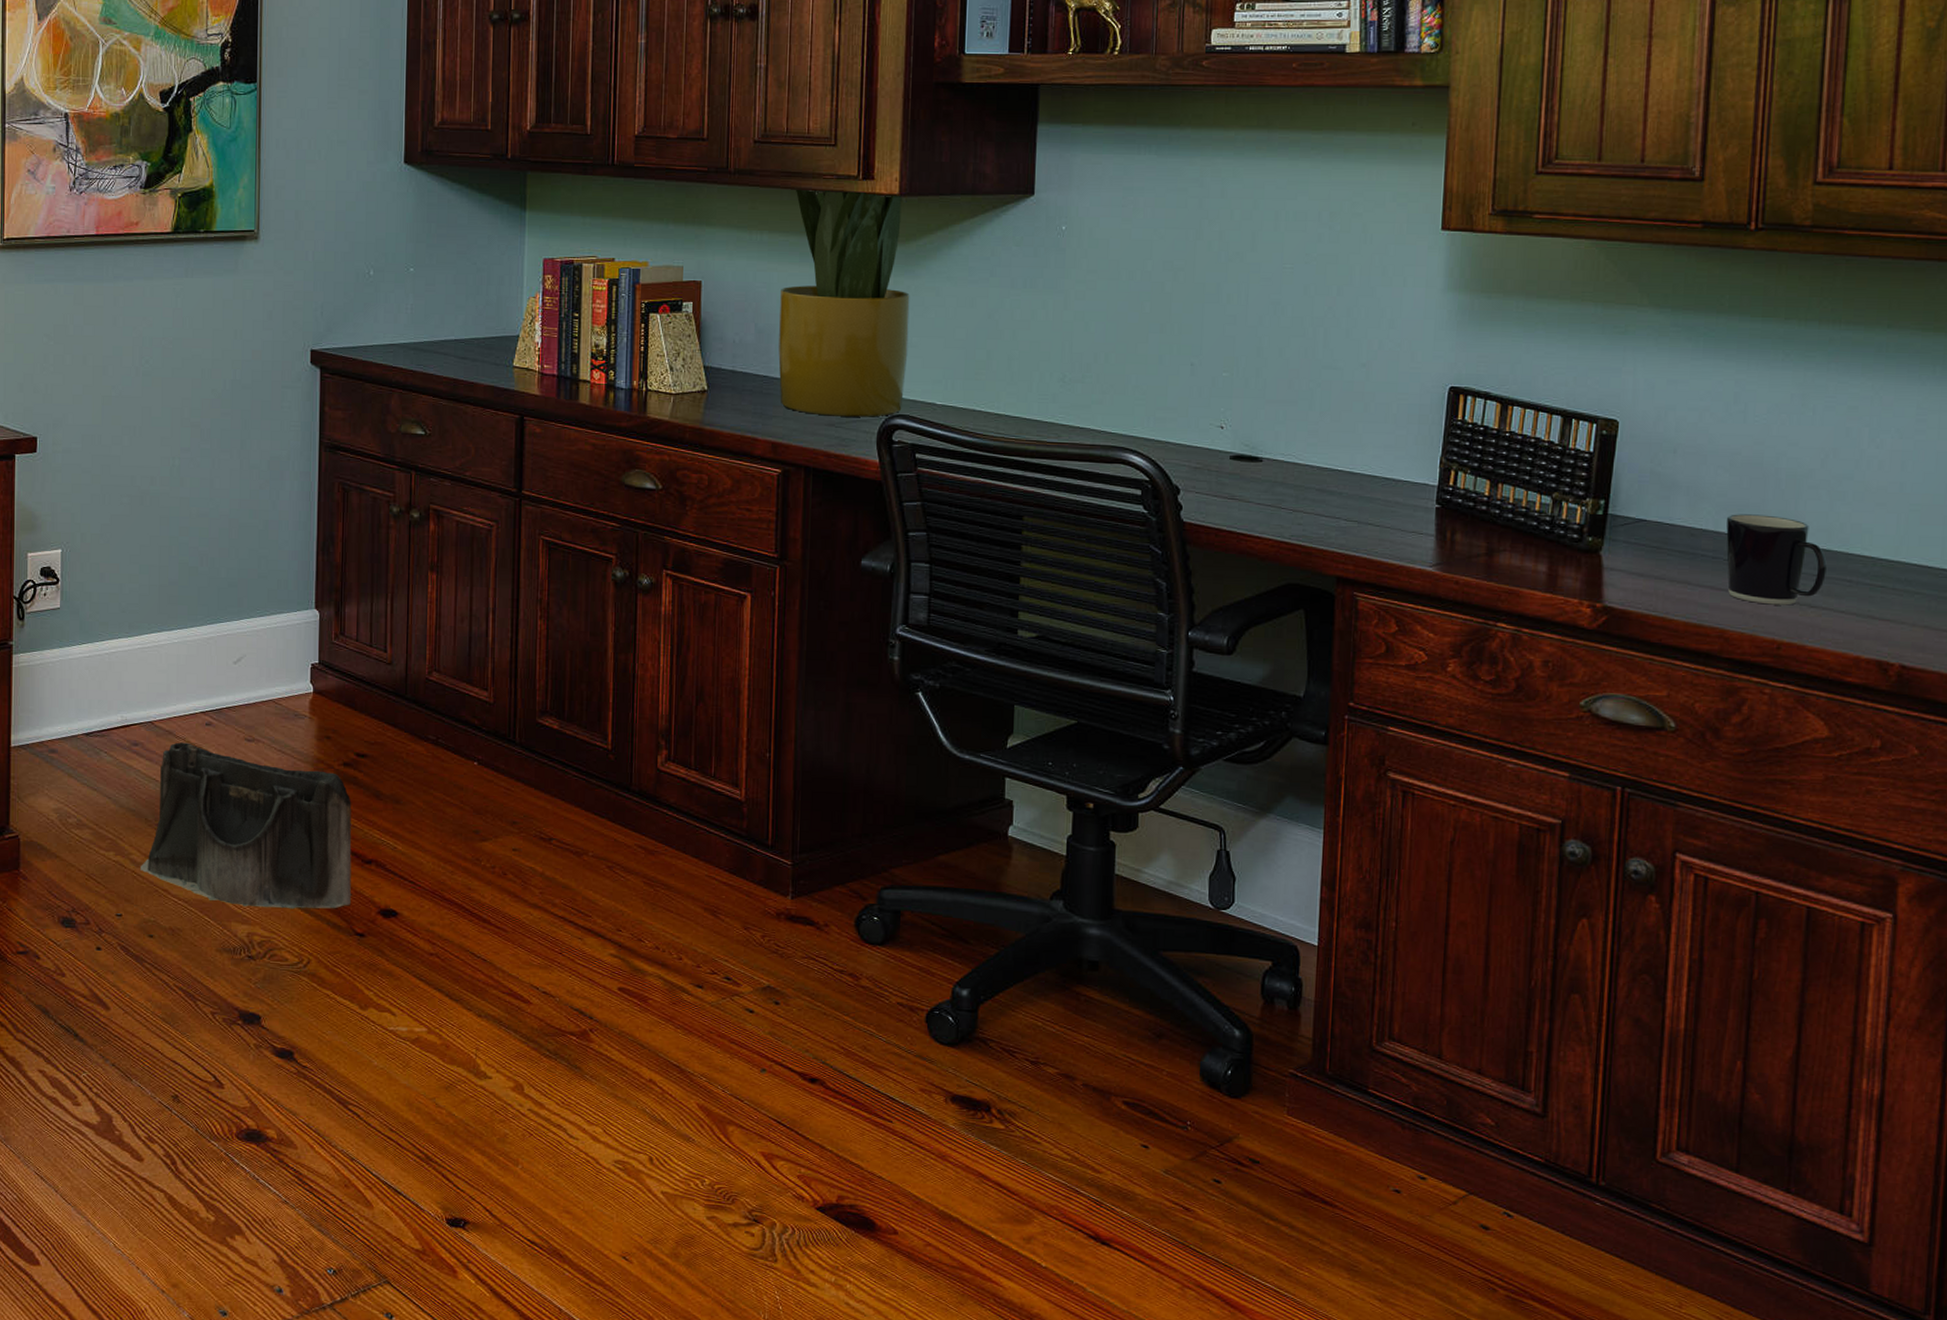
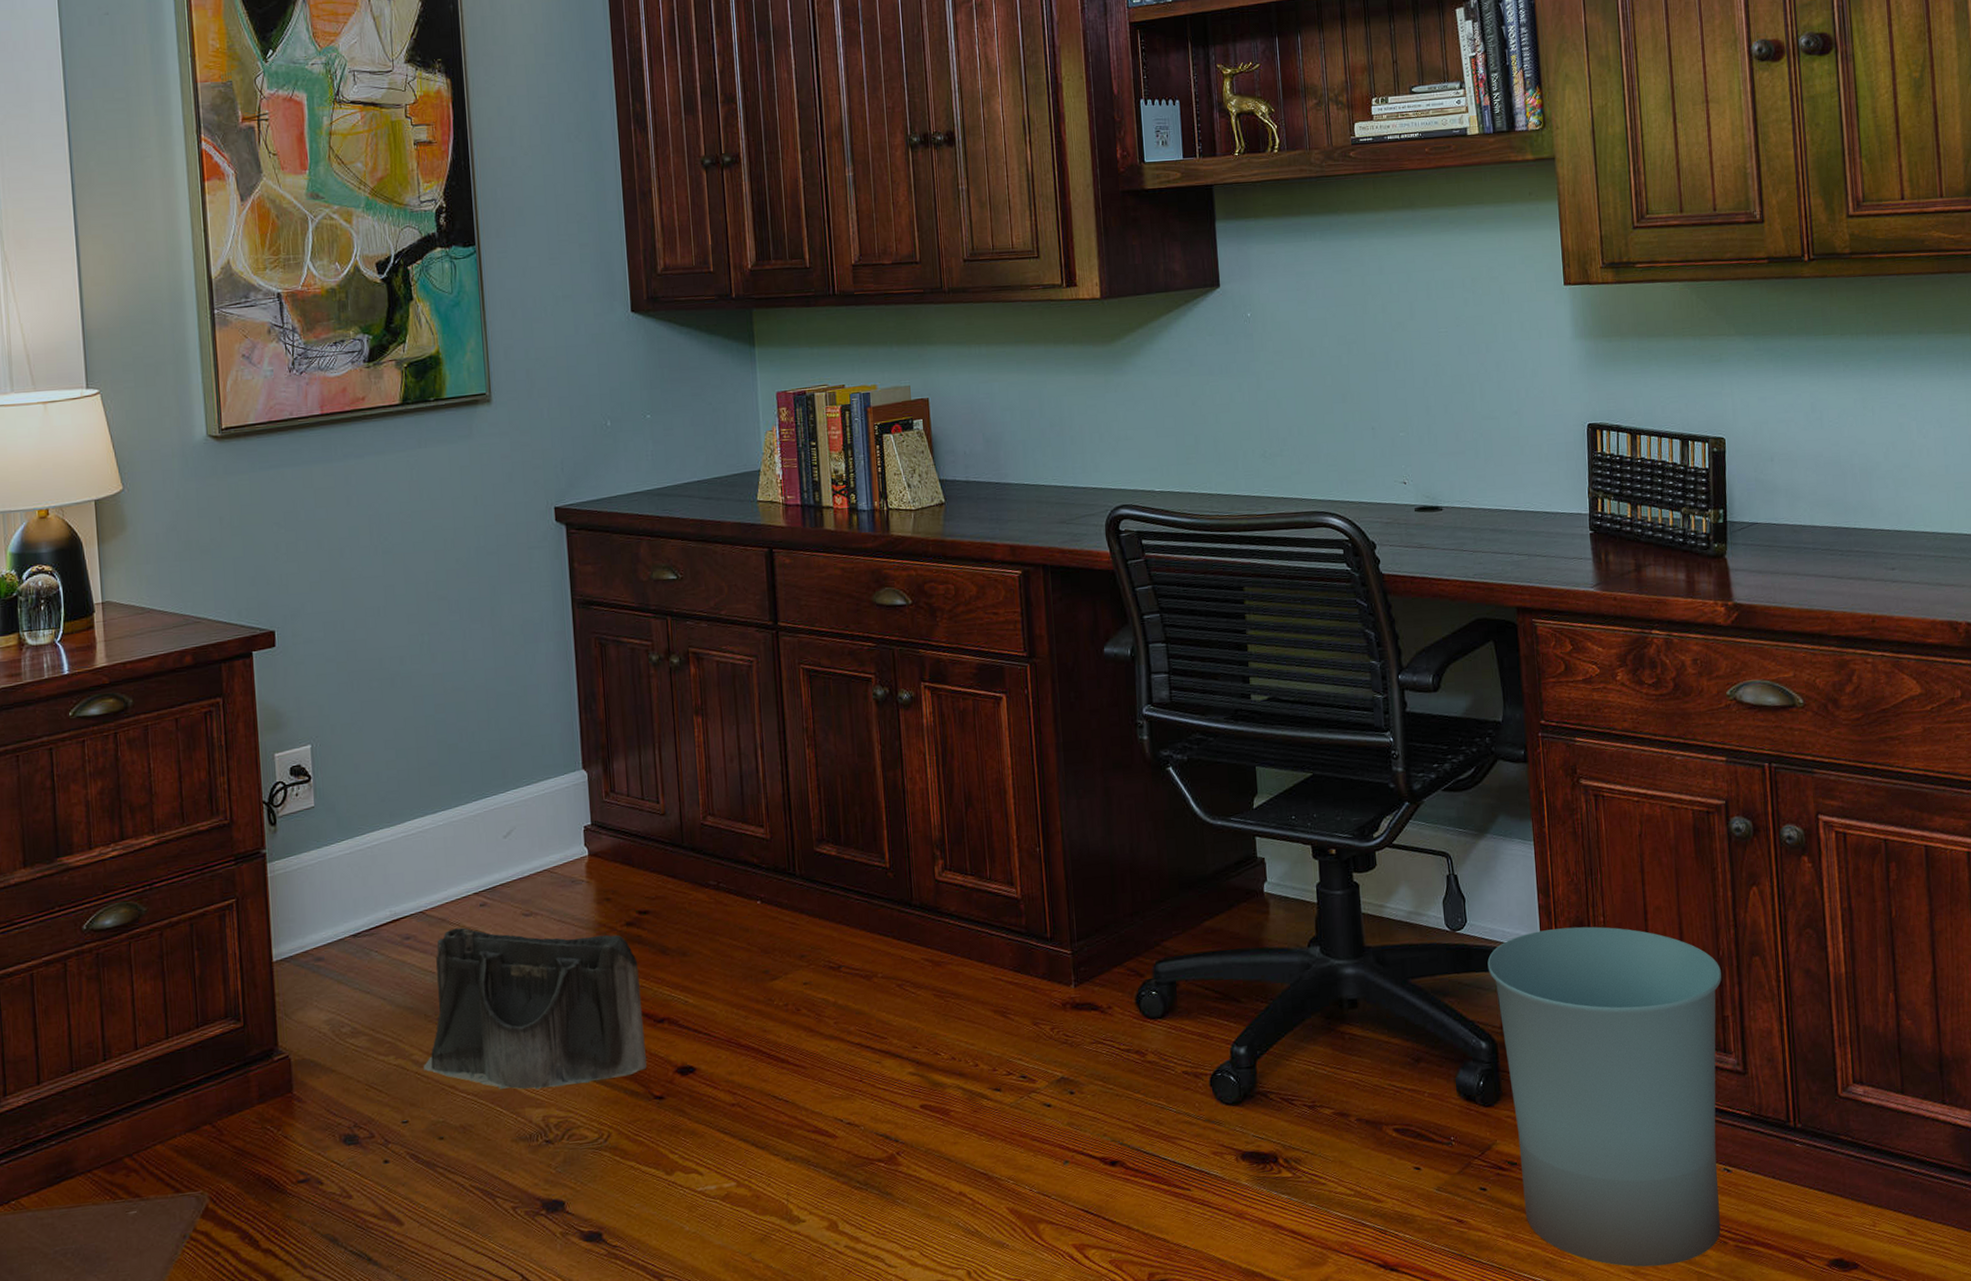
planter: present [778,187,910,417] -> none [1002,297,1125,514]
waste bin: none [1252,925,1530,1301] -> present [1487,926,1722,1267]
mug: present [1726,514,1827,605] -> none [1818,506,1901,585]

